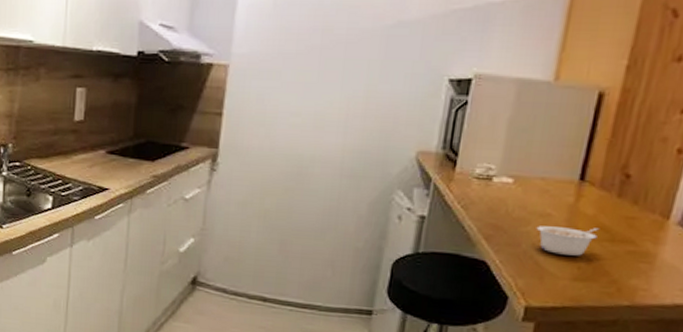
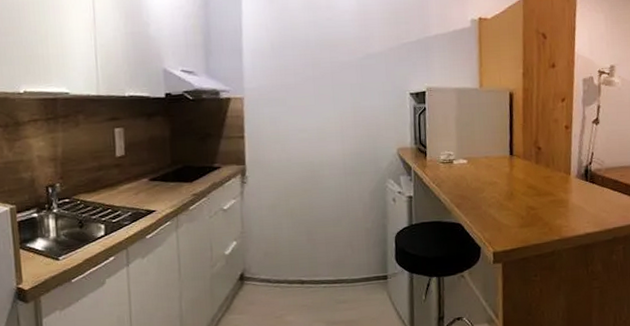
legume: present [536,226,600,256] -> none [489,187,530,211]

